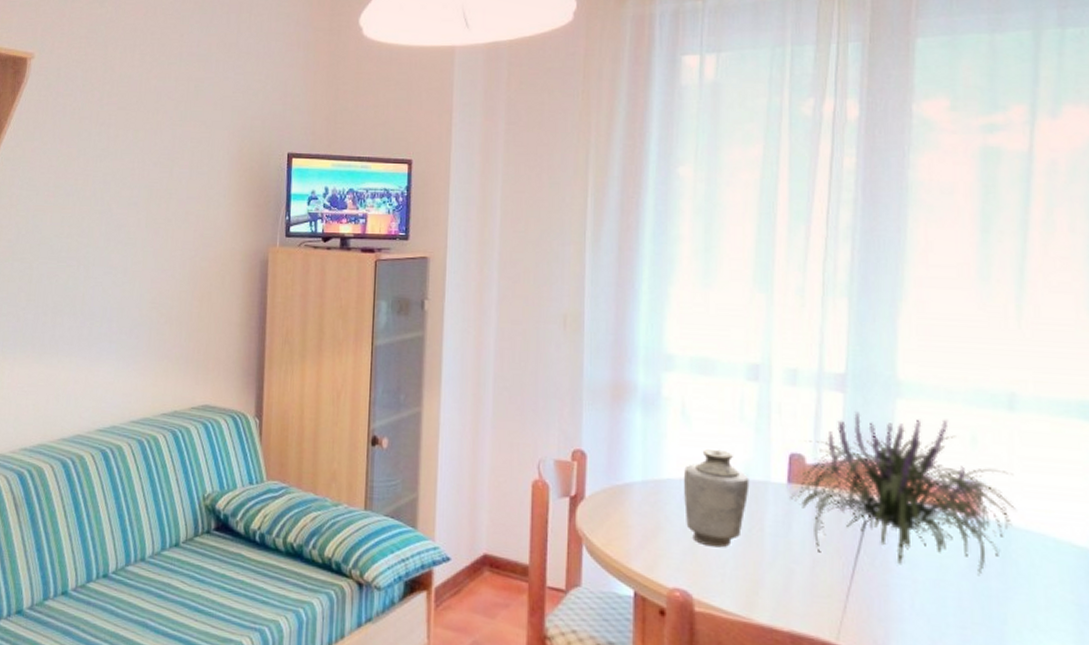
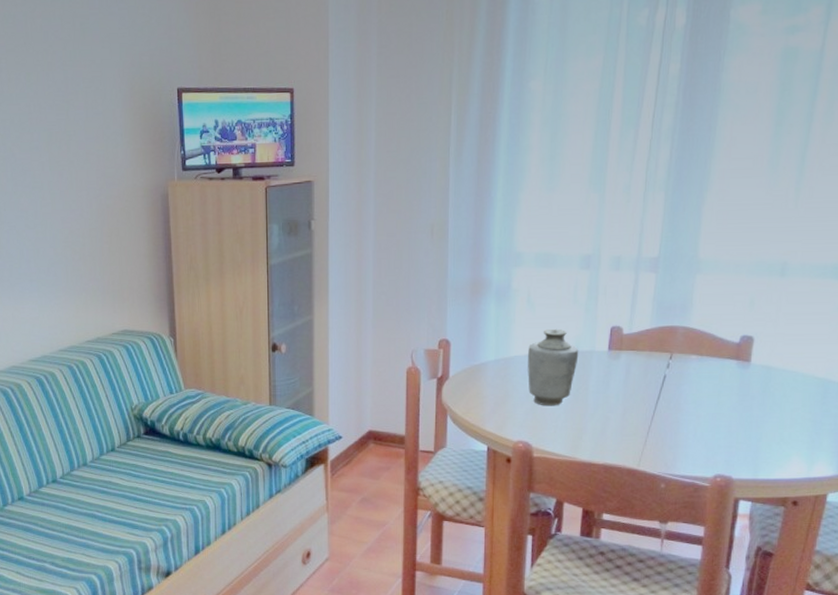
plant: present [790,411,1015,576] -> none [609,288,777,408]

